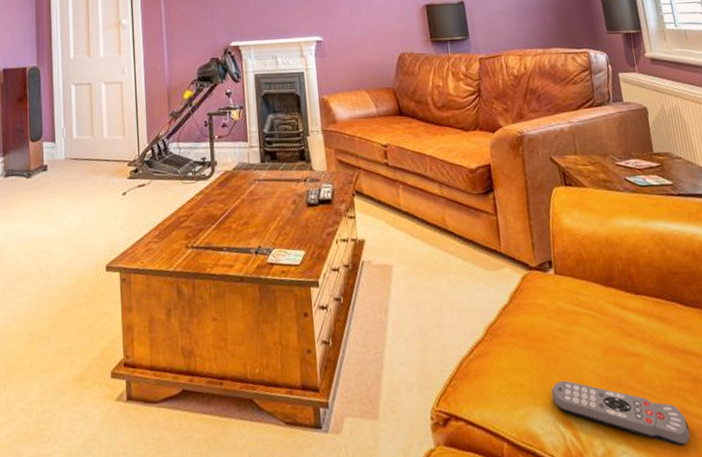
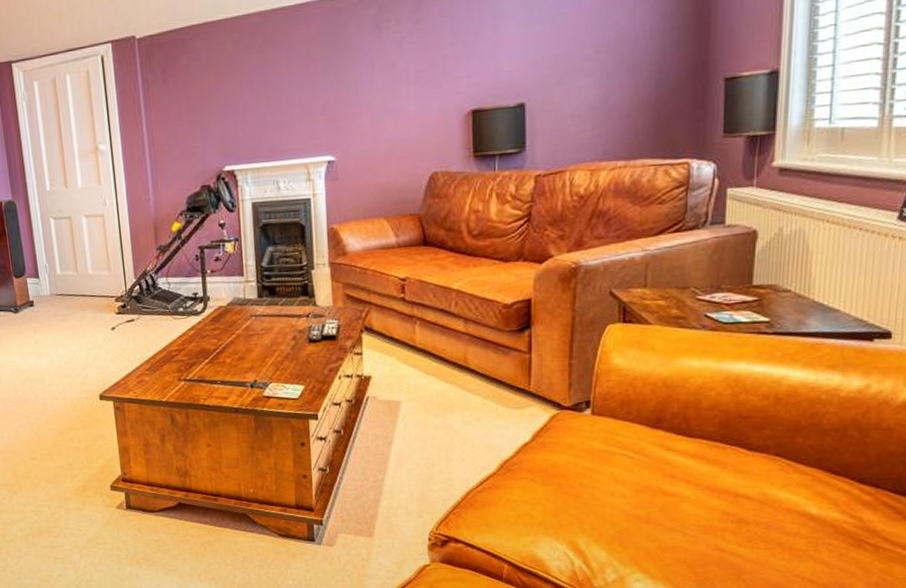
remote control: present [551,380,690,446] -> none [566,514,721,579]

